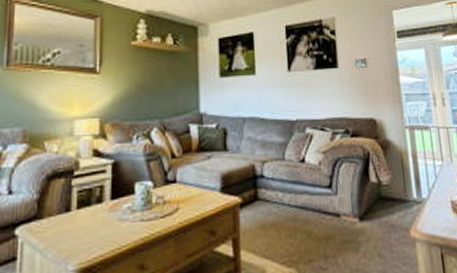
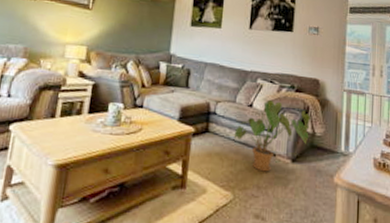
house plant: none [289,151,375,238] -> present [235,100,311,172]

